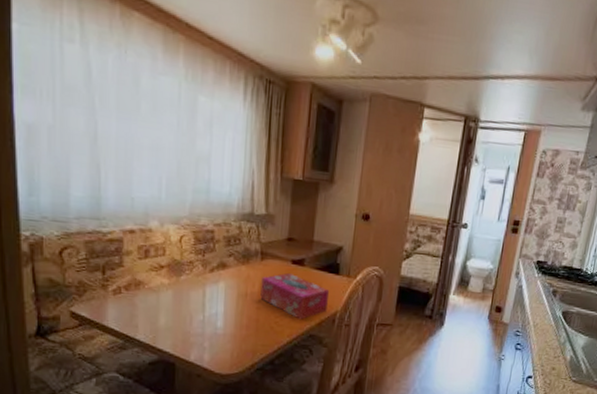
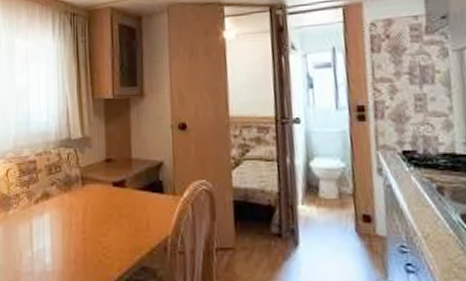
tissue box: present [260,272,330,320] -> none [84,196,157,249]

